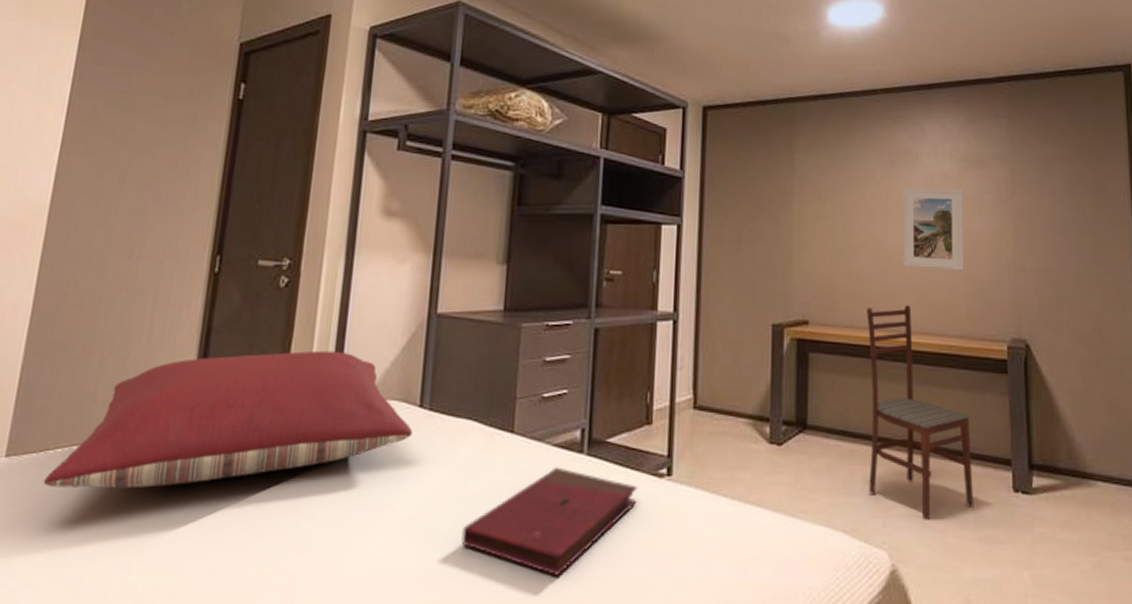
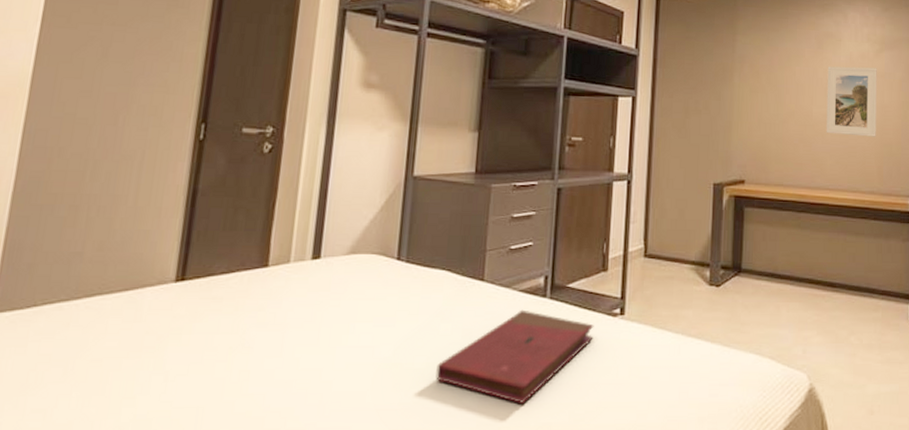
pillow: present [43,350,413,489] -> none [31,210,391,340]
dining chair: present [867,305,973,520] -> none [792,166,878,346]

